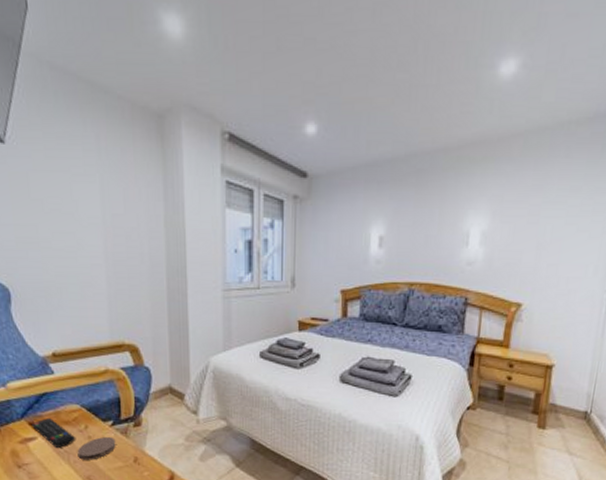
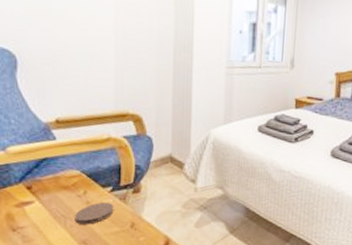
remote control: present [31,417,76,448] -> none [29,182,74,212]

